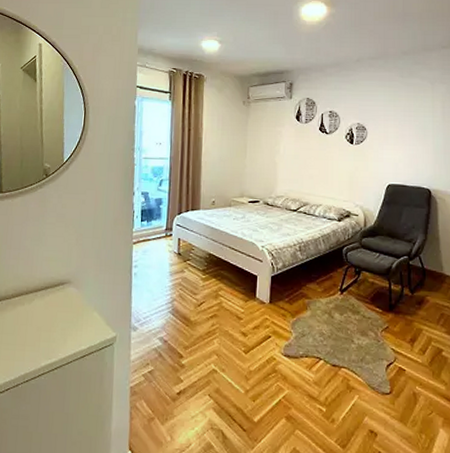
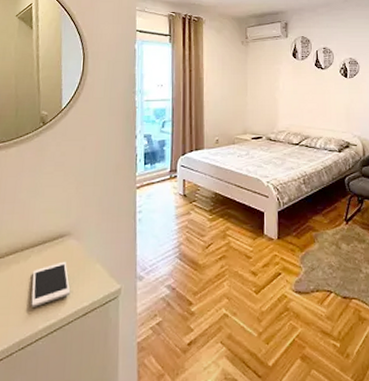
cell phone: none [34,306,70,346] -> present [31,261,71,307]

